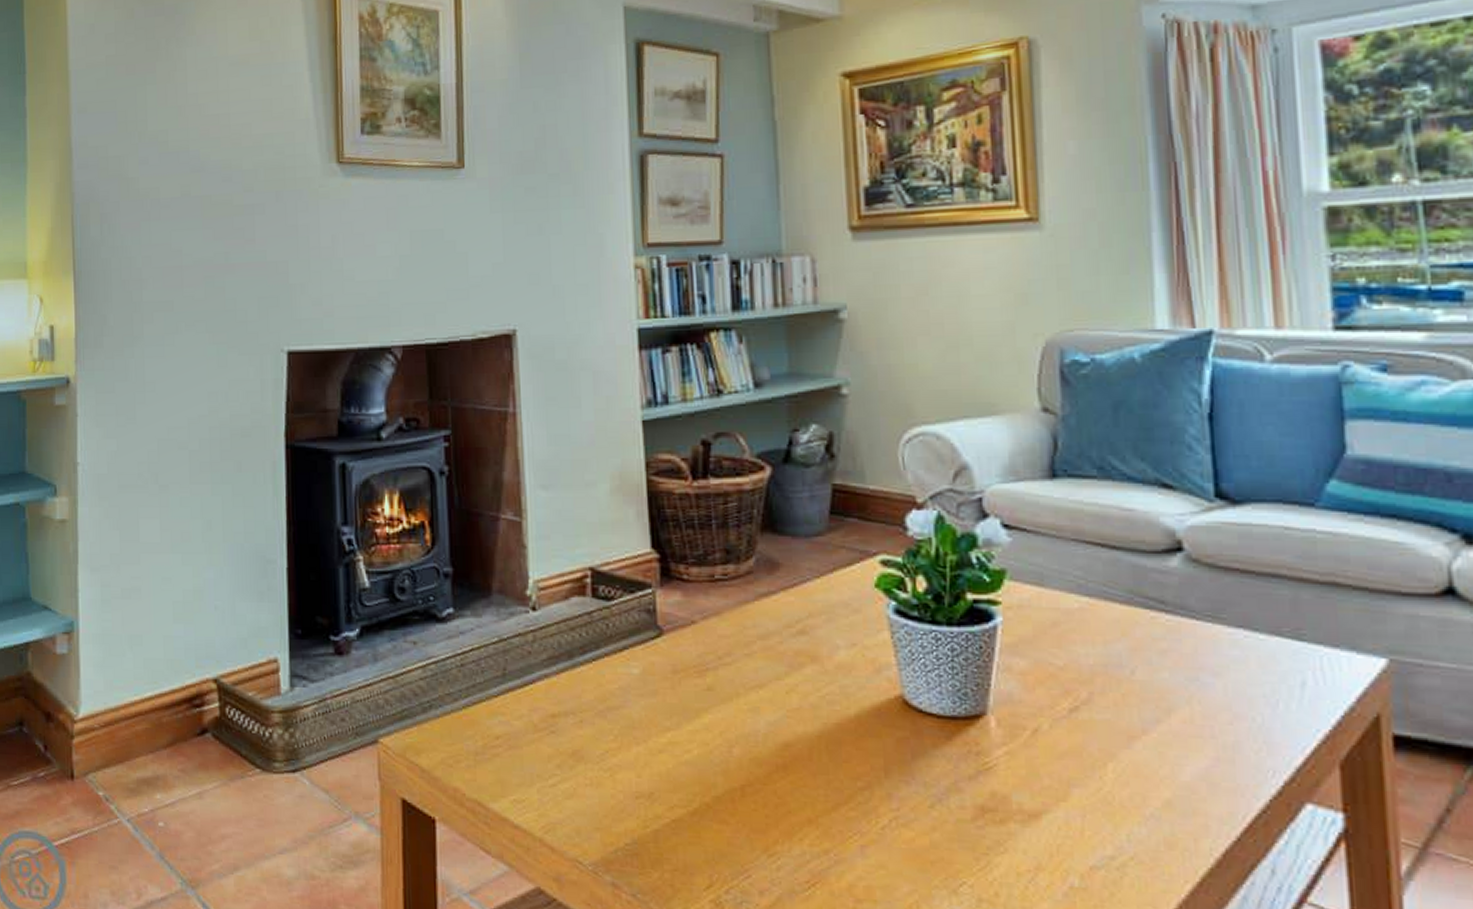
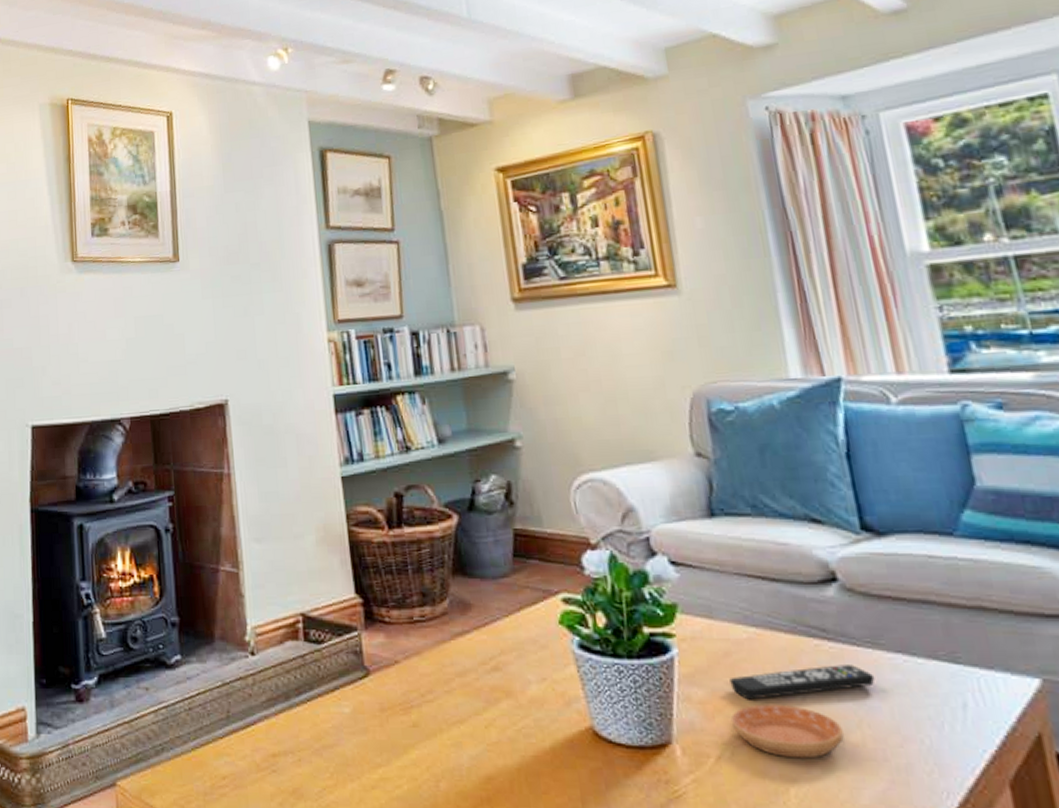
saucer: none [1052,676,1171,734] -> present [730,704,844,759]
remote control: none [1055,638,1212,672] -> present [729,665,875,700]

